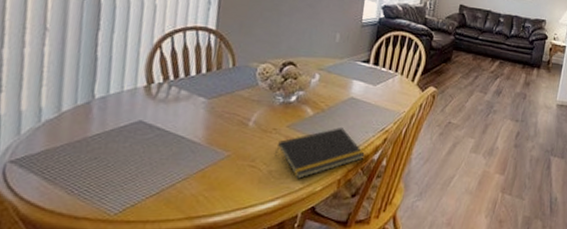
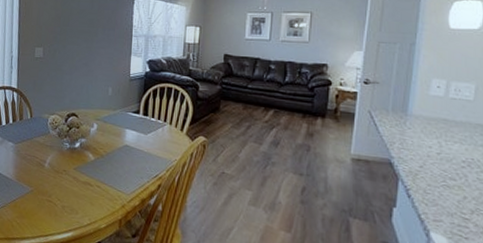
notepad: present [275,128,365,179] -> none [66,172,142,216]

